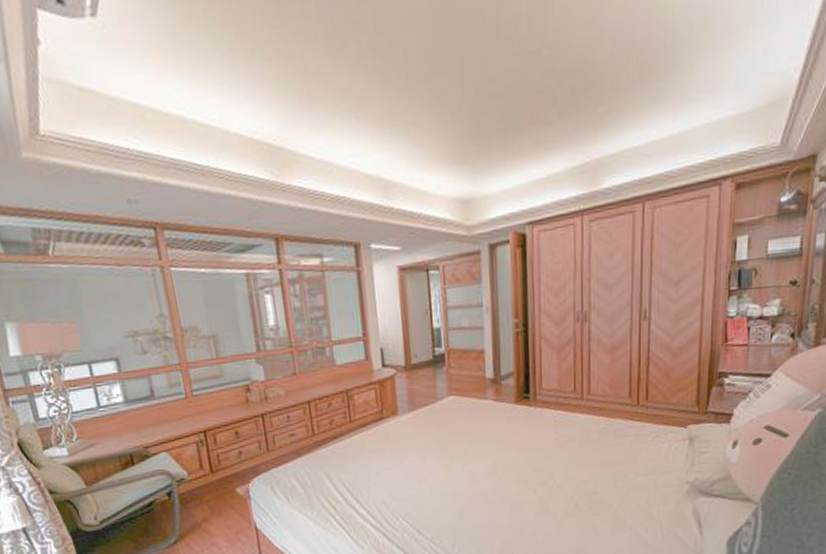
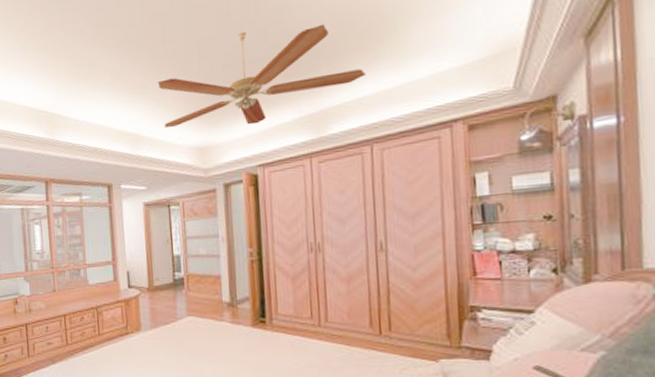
ceiling fan: none [412,51,643,174] -> present [157,24,366,128]

